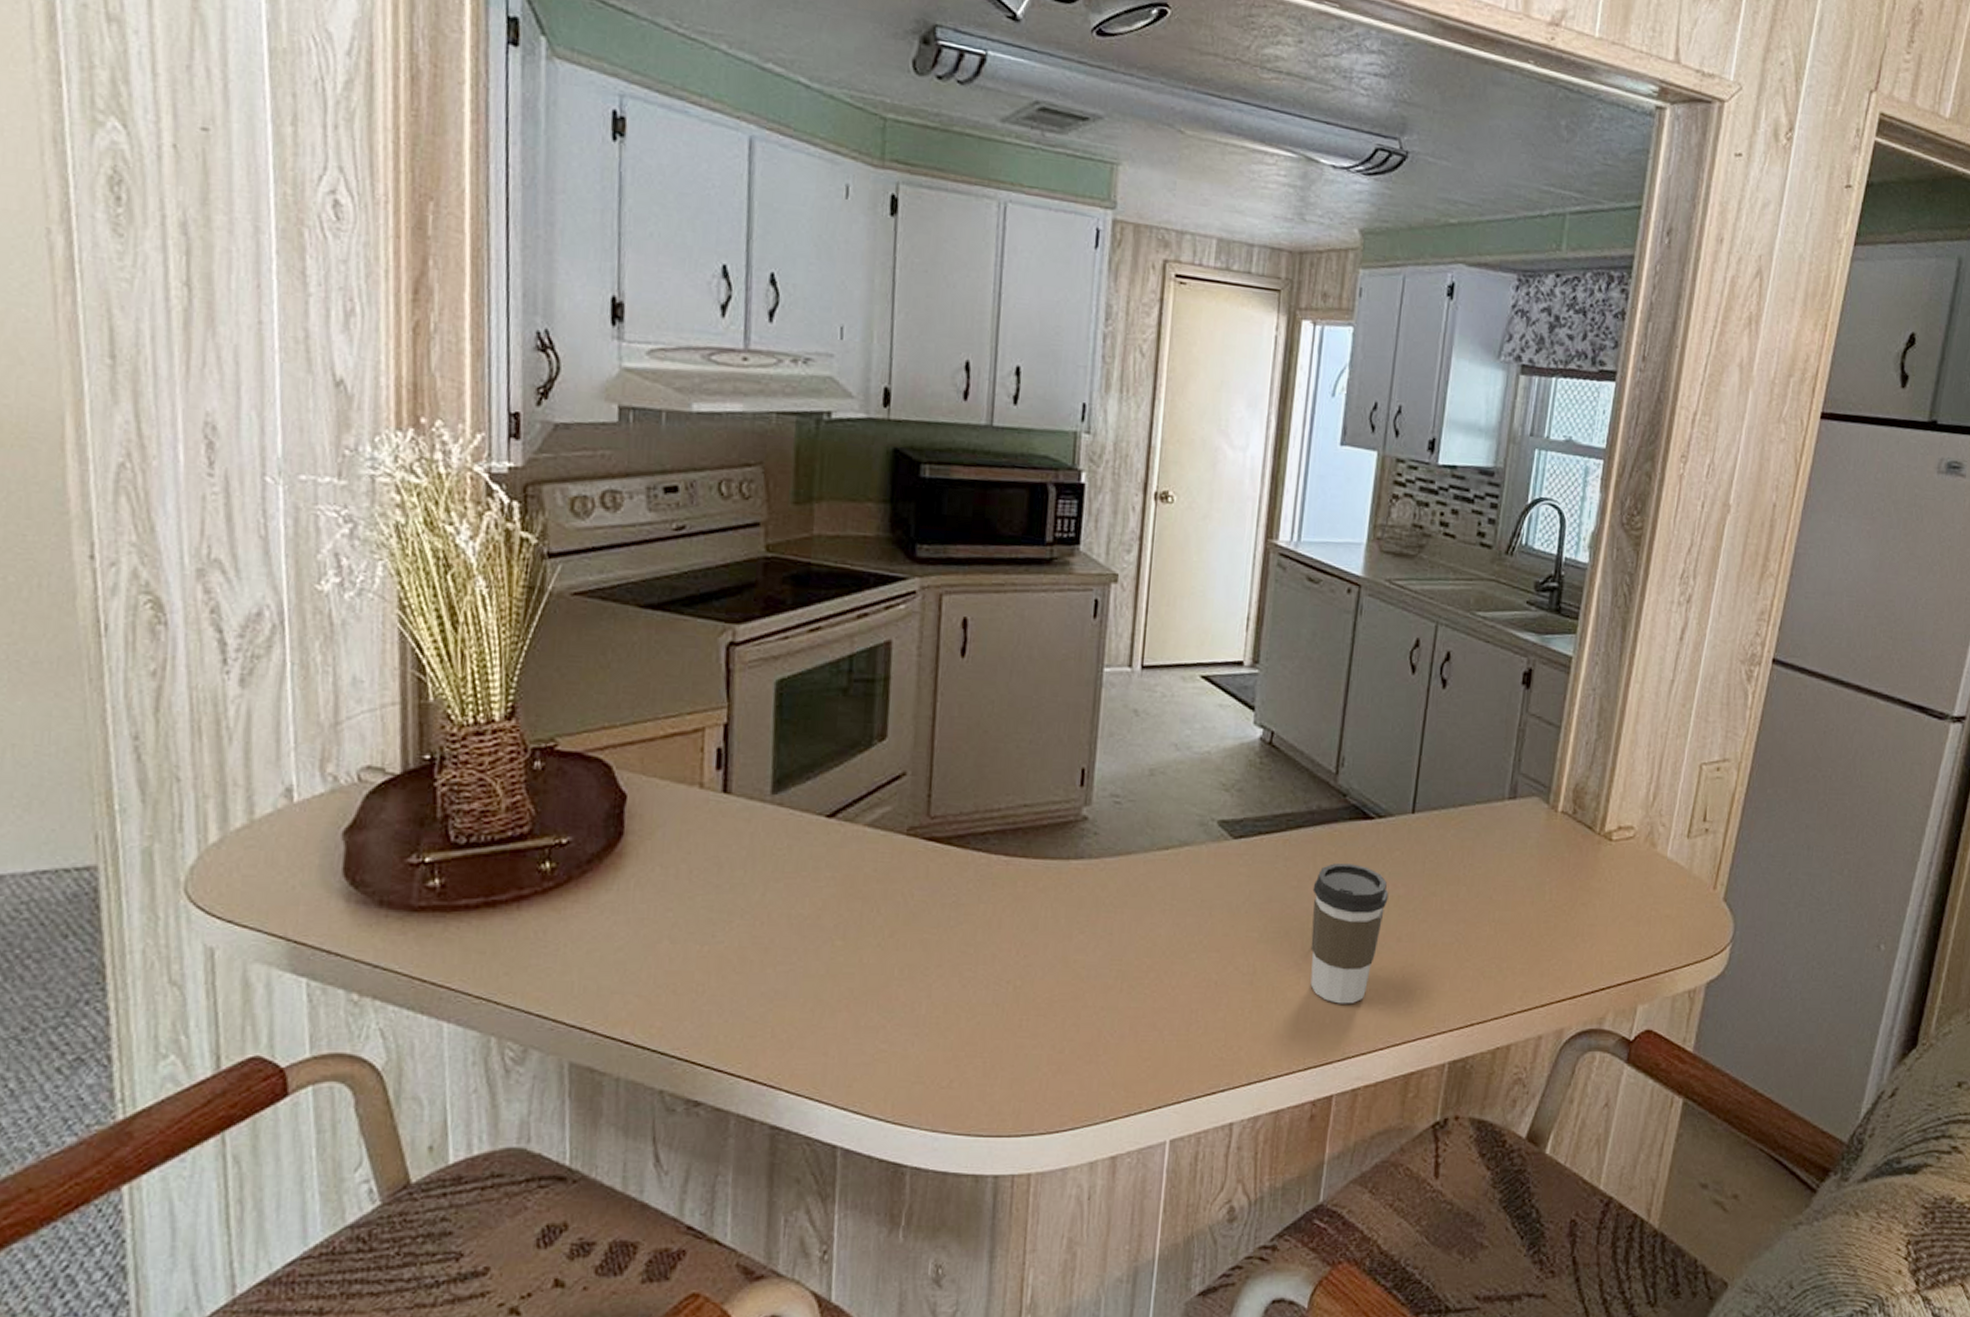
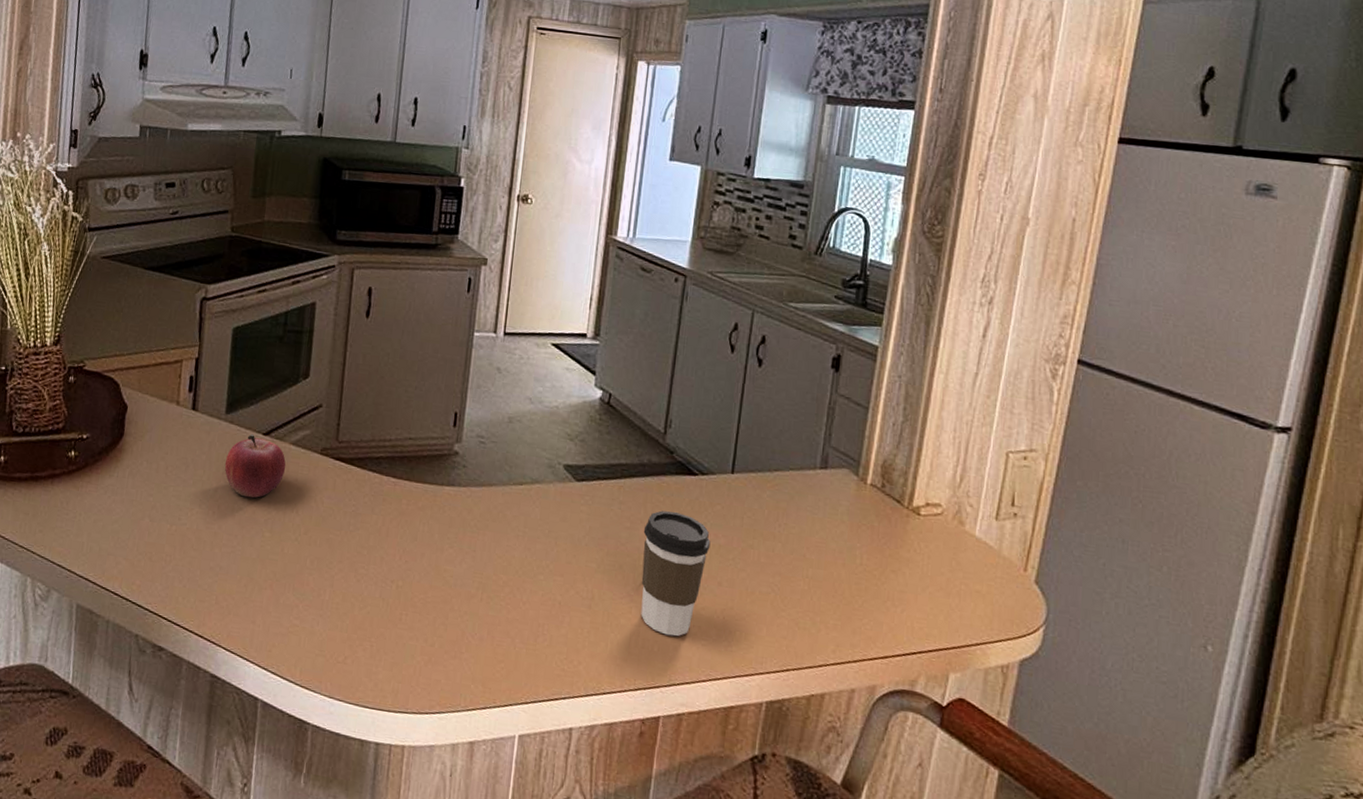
fruit: none [774,817,861,900] -> present [224,433,286,498]

